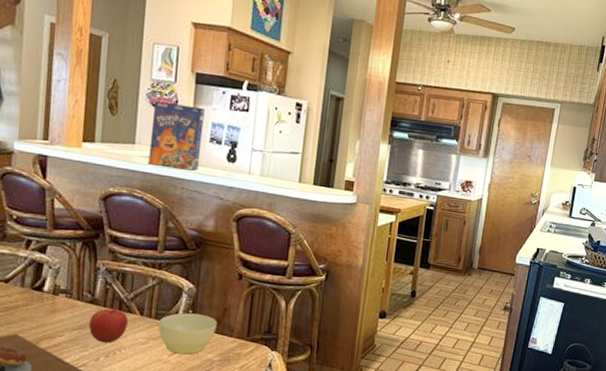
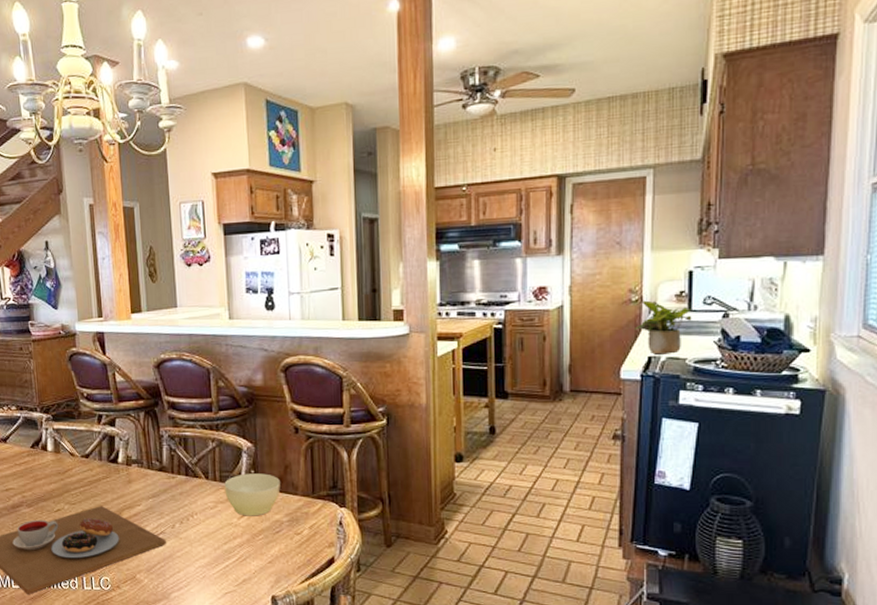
fruit: present [89,308,129,343] -> none [161,474,196,510]
cereal box: present [148,100,205,171] -> none [189,258,239,326]
potted plant: none [531,204,571,249] -> present [635,300,692,355]

